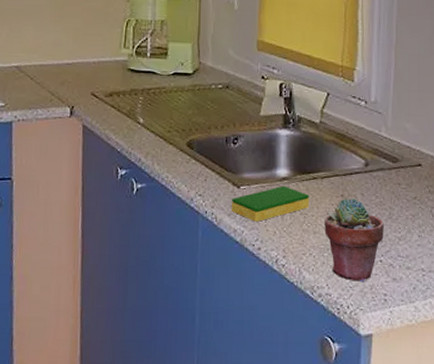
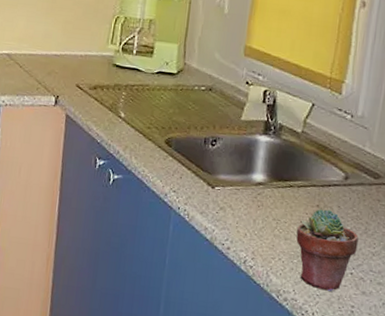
dish sponge: present [232,185,309,222] -> none [204,190,284,223]

